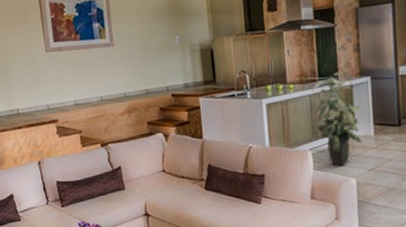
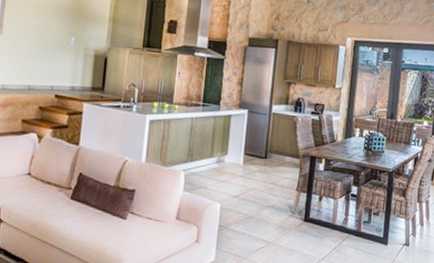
indoor plant: present [312,71,363,167] -> none [190,100,237,191]

